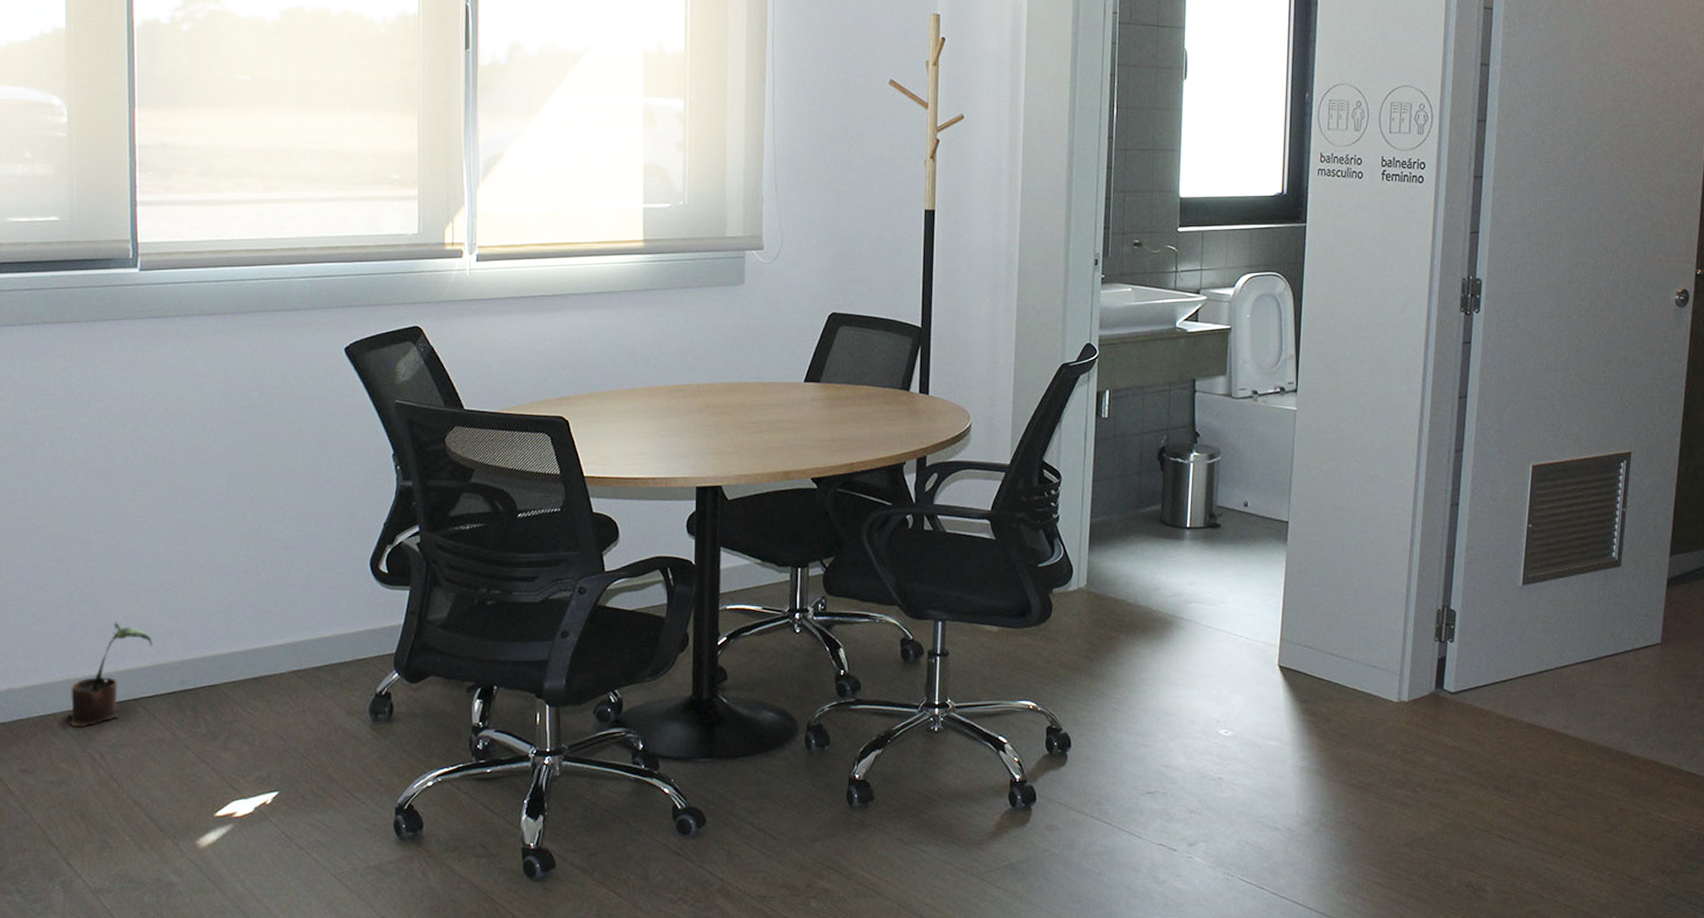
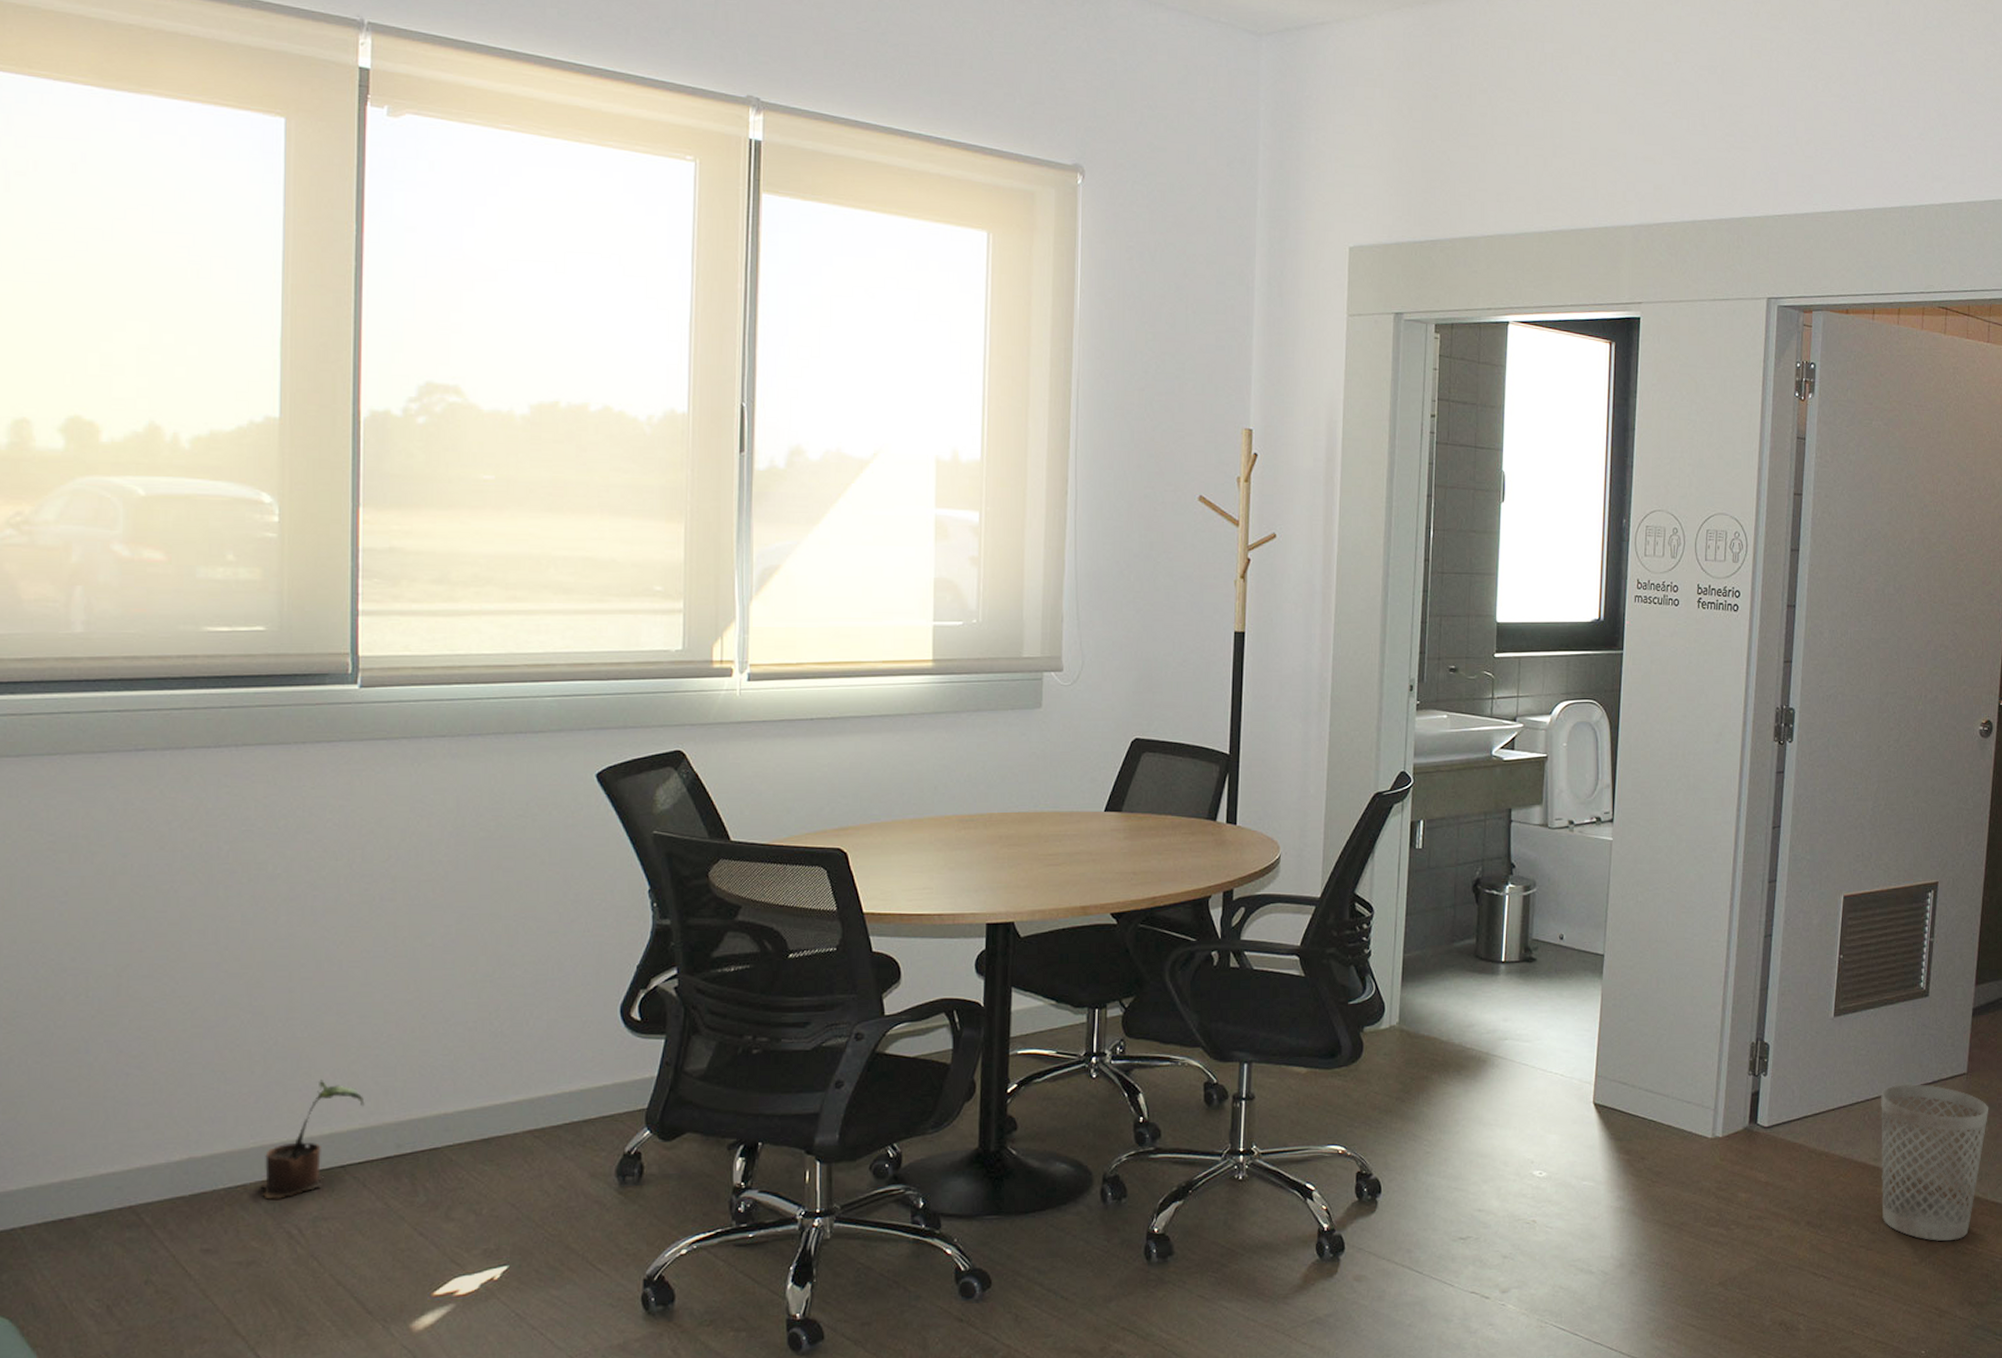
wastebasket: none [1571,652,1684,809] -> present [1881,1083,1989,1241]

